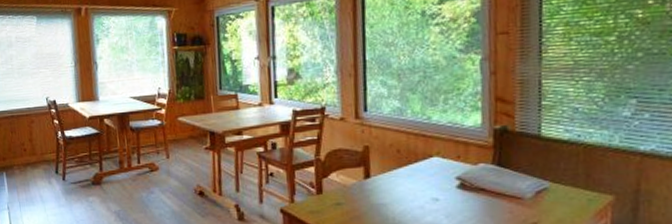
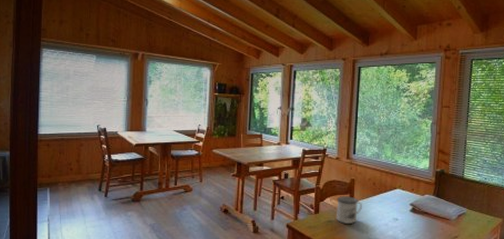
mug: none [346,168,384,207] -> present [336,195,362,224]

